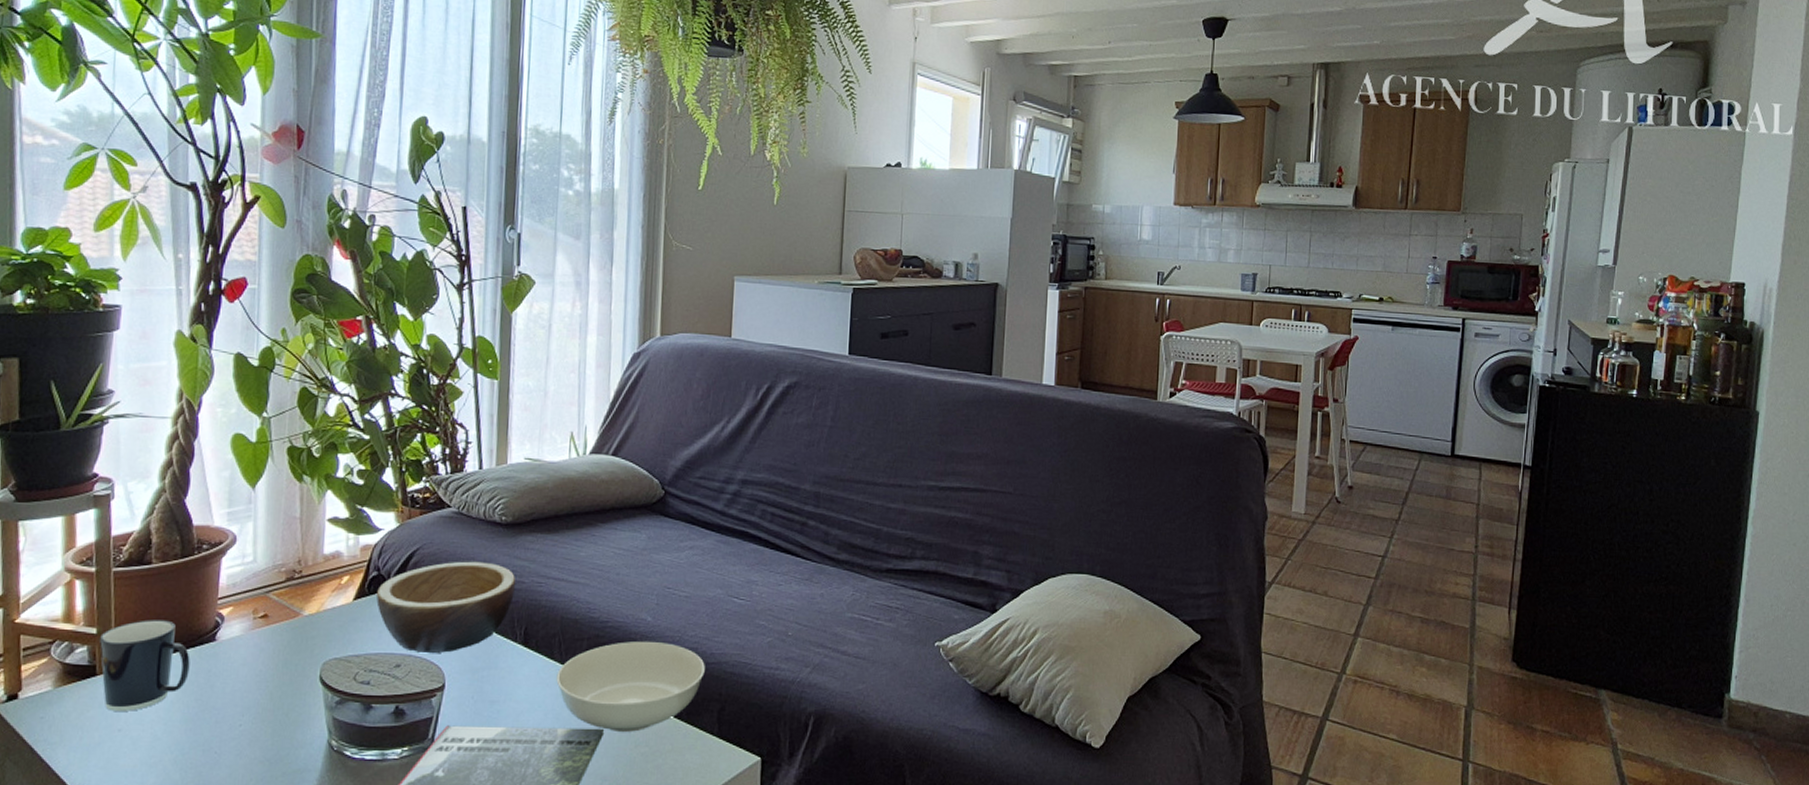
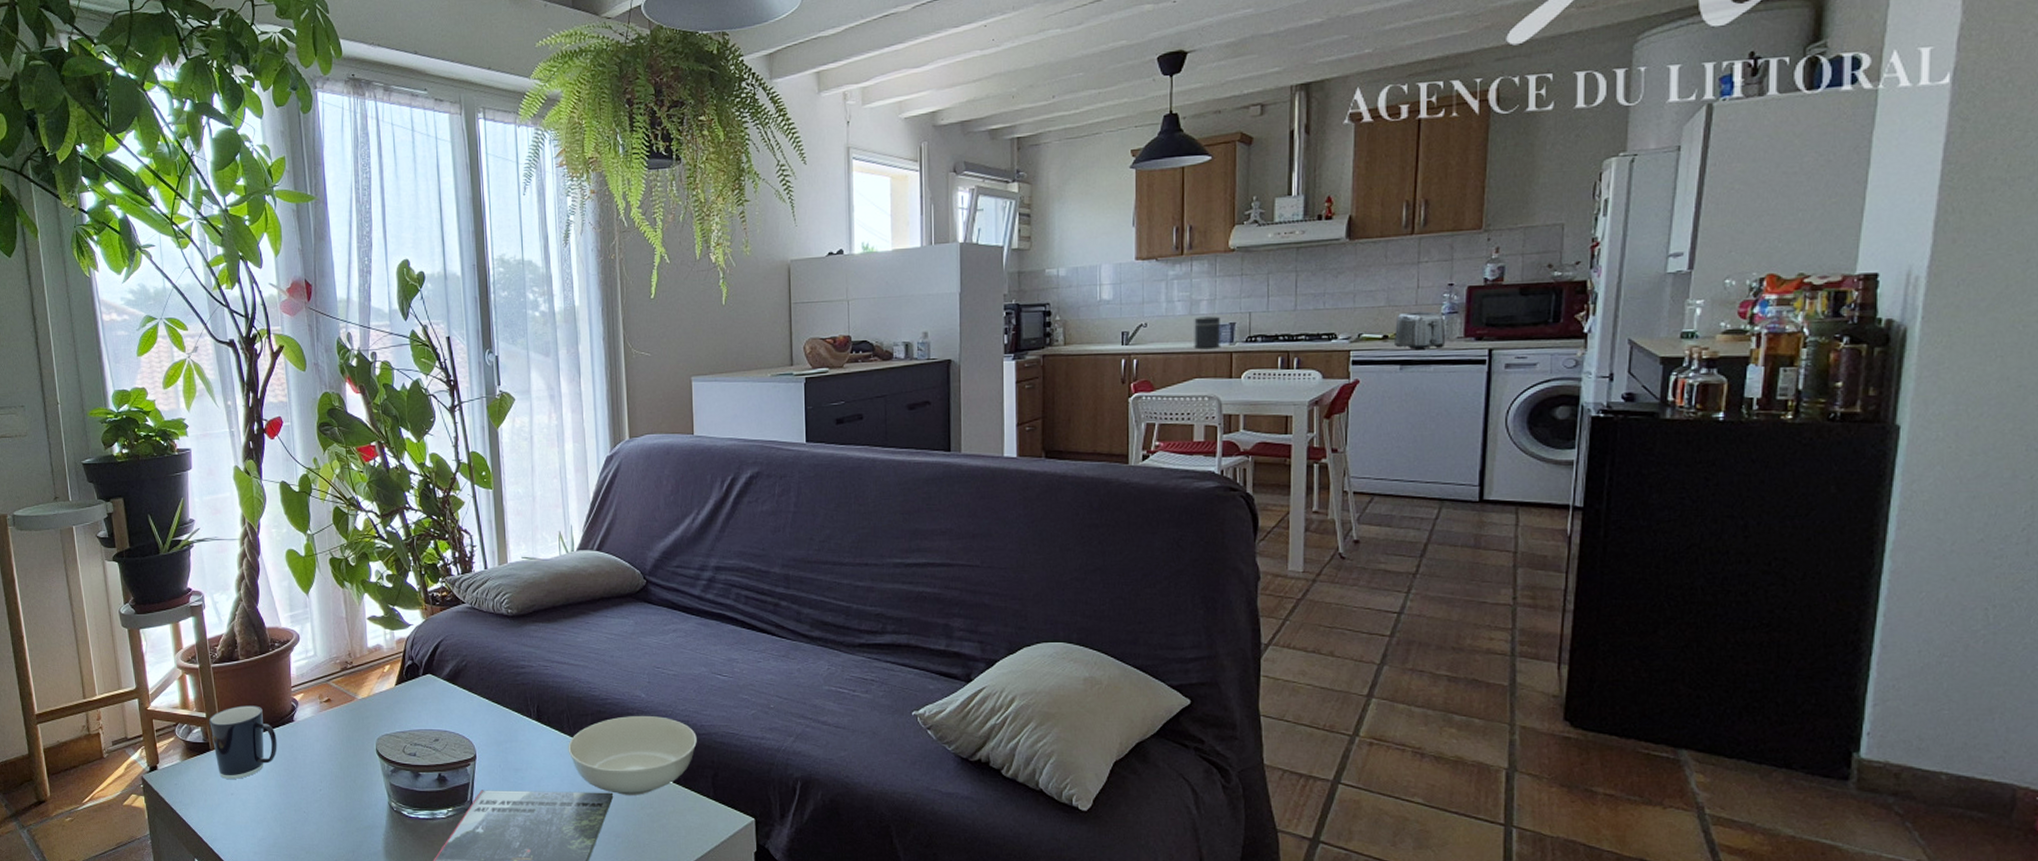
bowl: present [376,561,516,654] -> none [413,649,526,730]
cylinder: none [1221,264,1244,297] -> present [1194,316,1220,350]
toaster: none [1388,278,1429,314] -> present [1395,311,1446,350]

